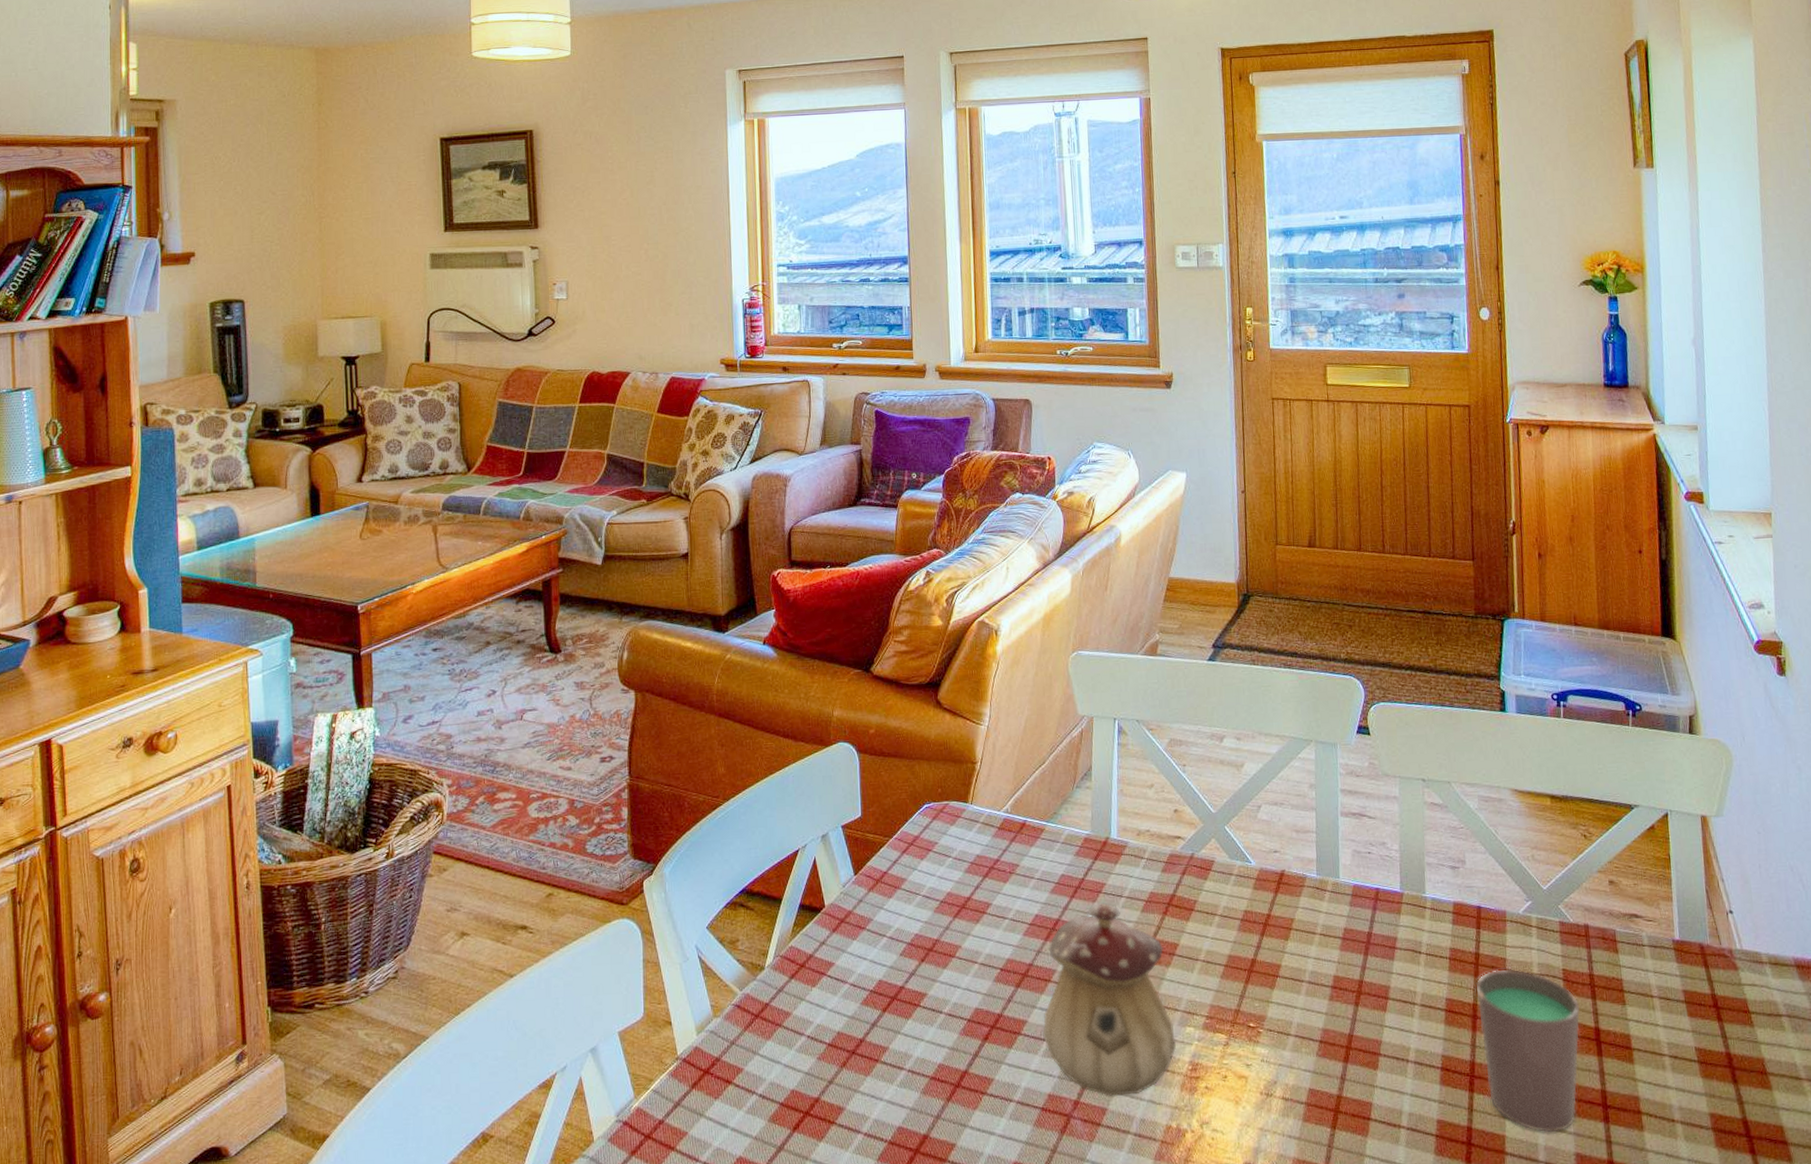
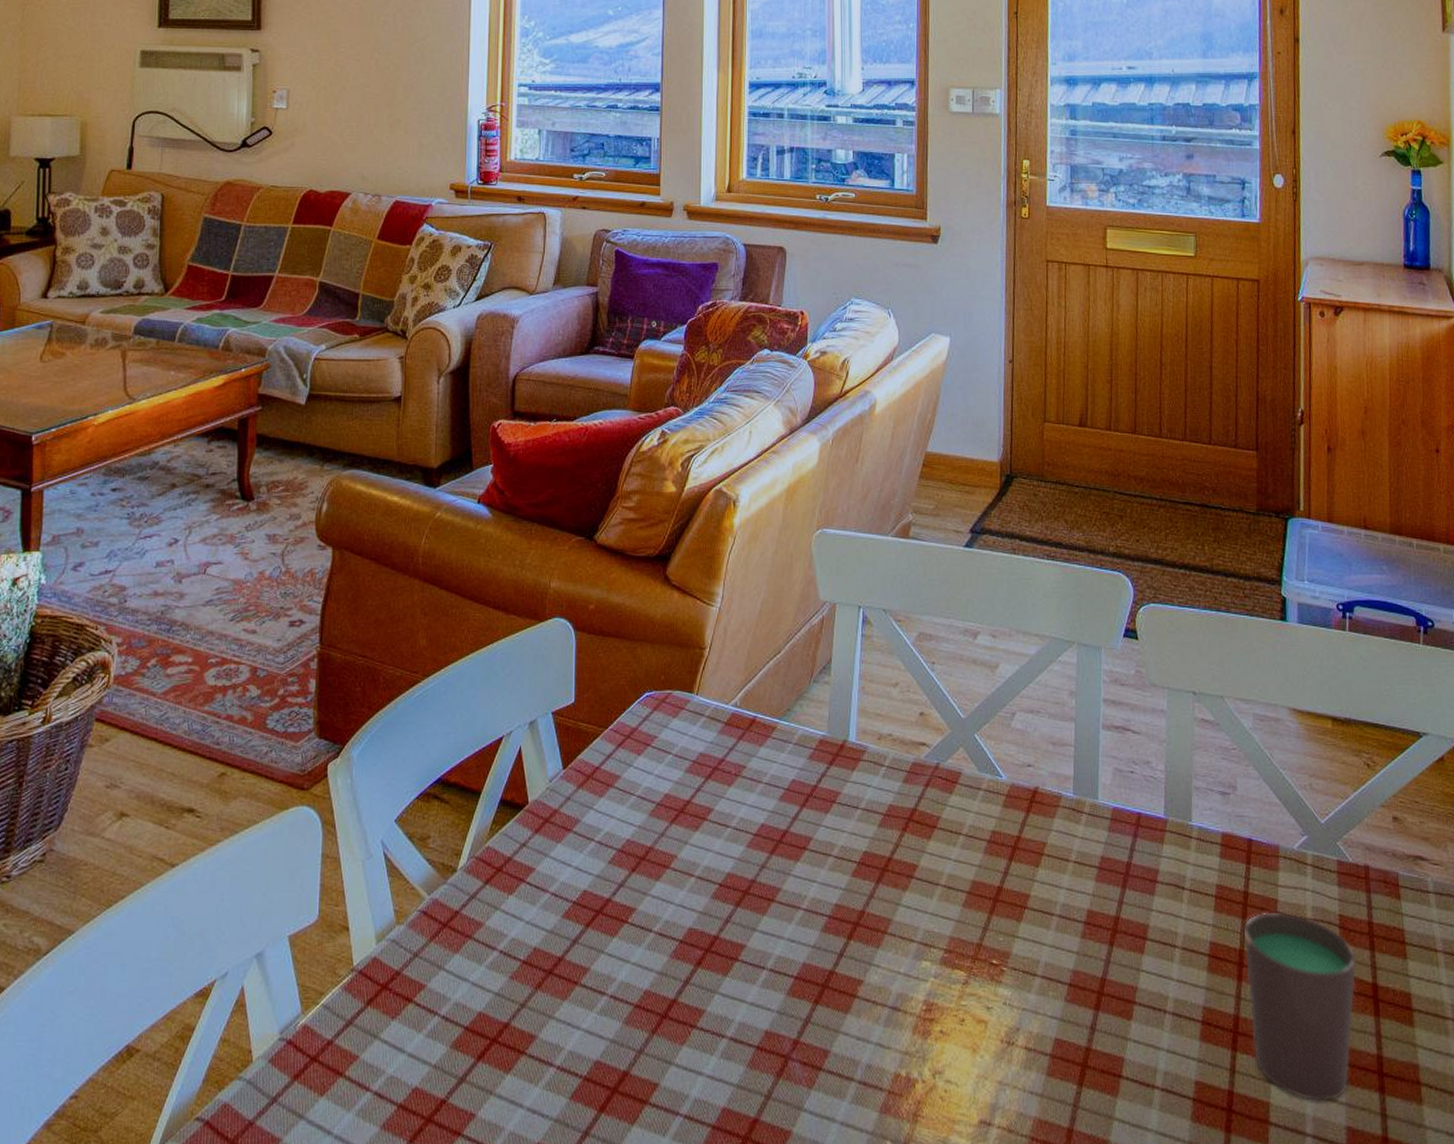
teapot: present [1043,903,1176,1096] -> none [762,814,909,1036]

